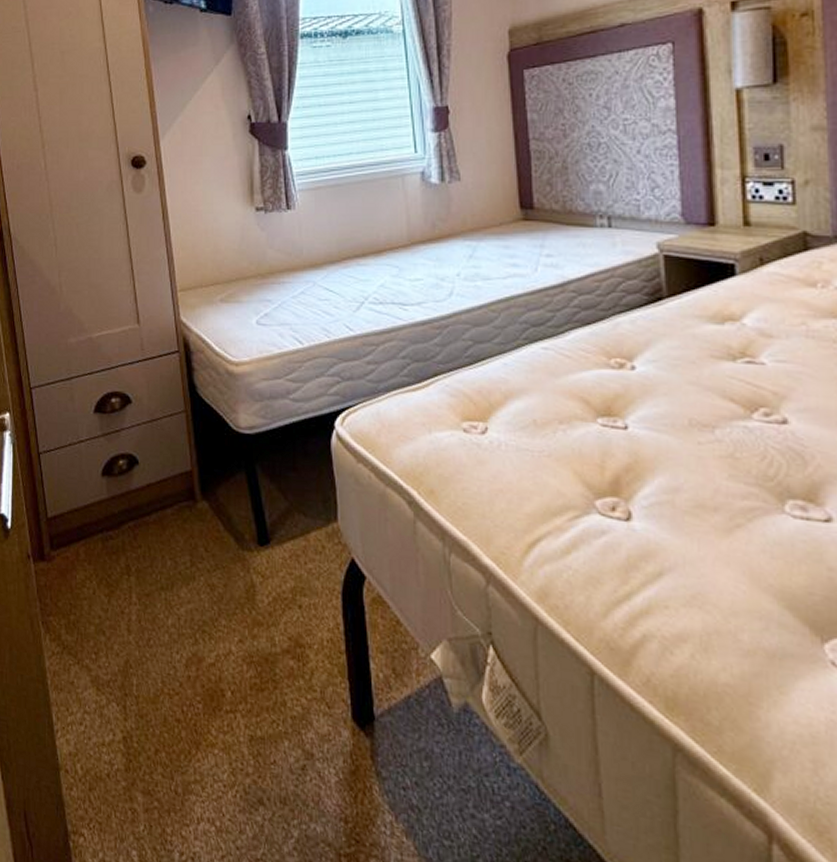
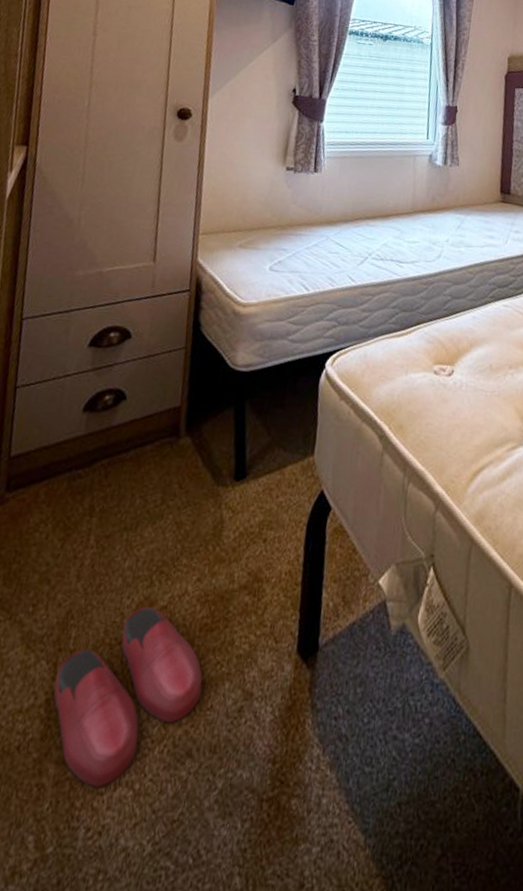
slippers: none [128,662,262,819] -> present [54,607,203,787]

